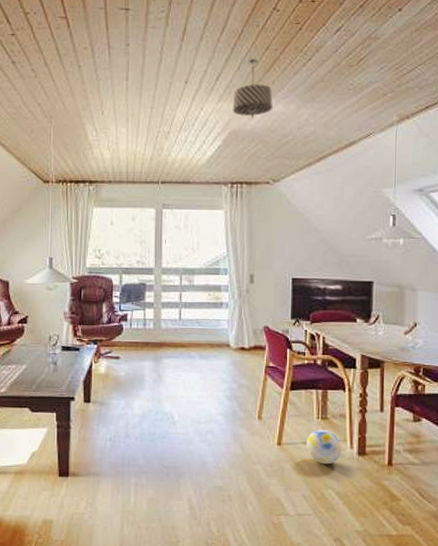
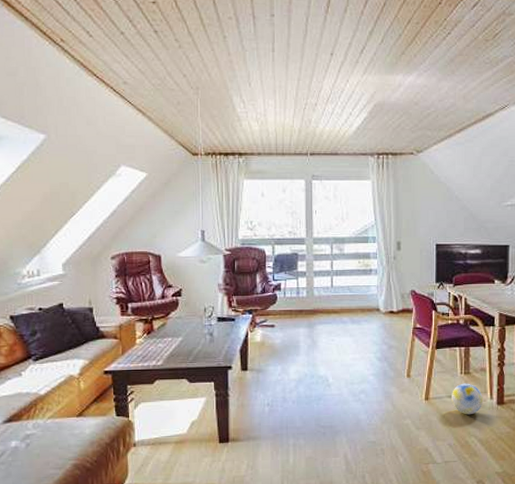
pendant light: present [232,58,273,118] -> none [377,31,415,91]

